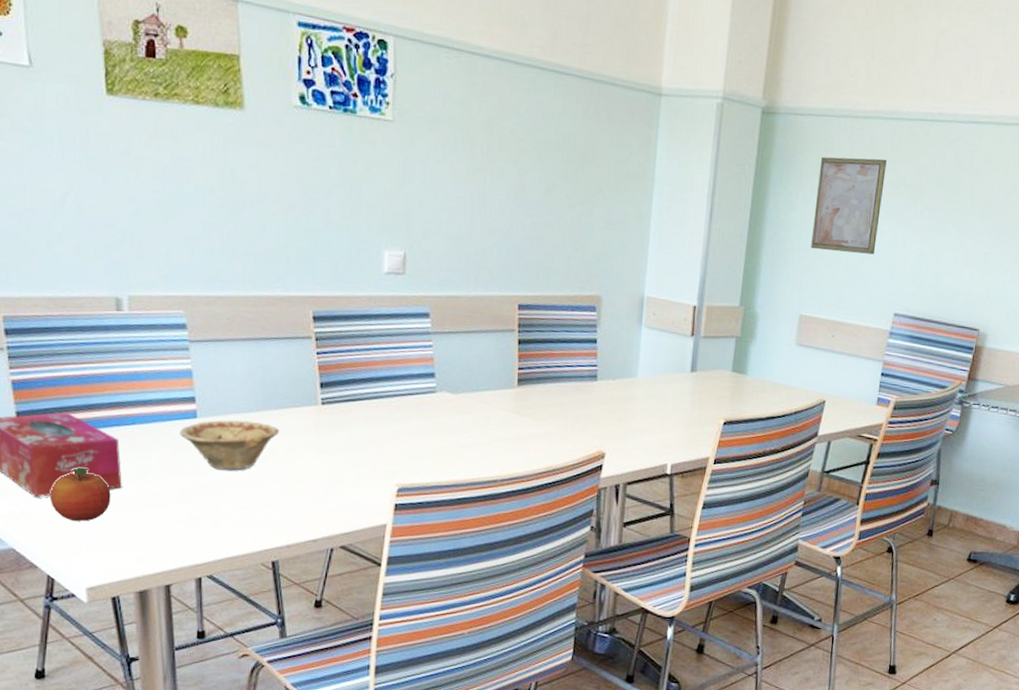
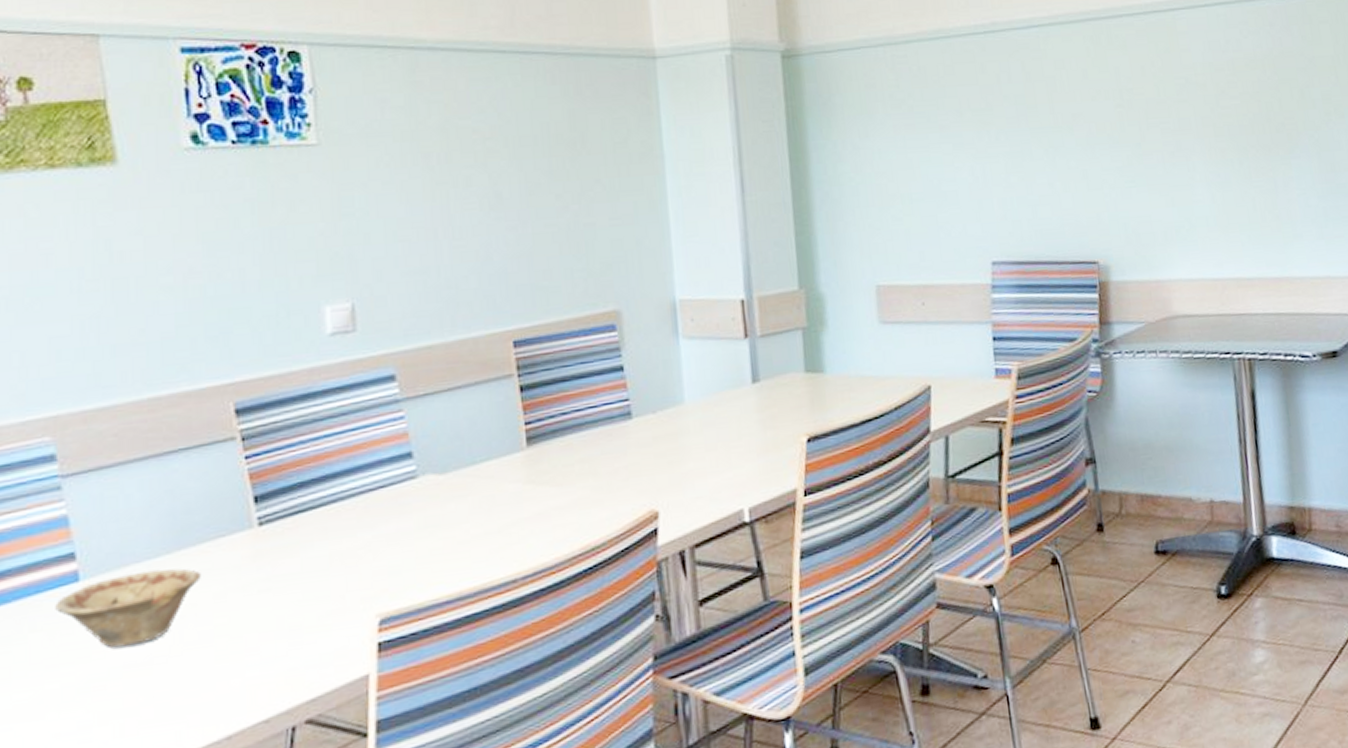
wall art: present [811,156,887,255] -> none [863,85,952,203]

